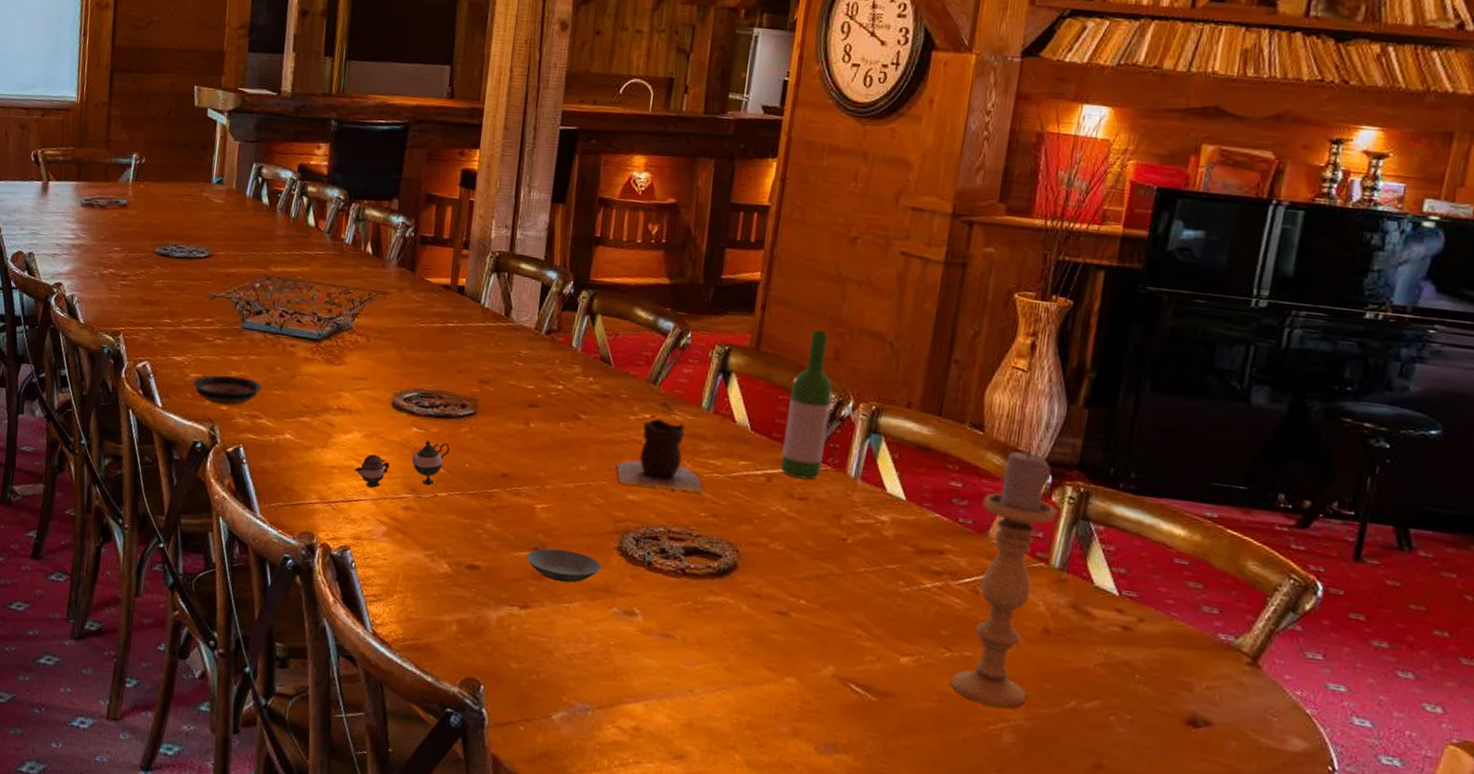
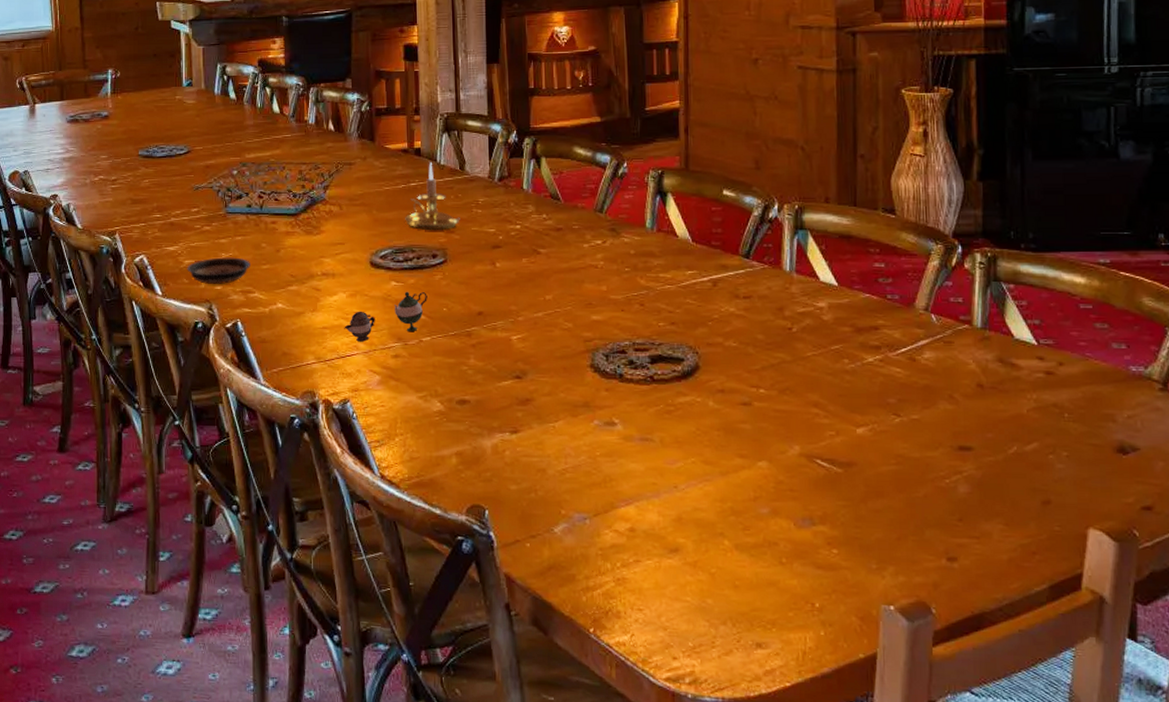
candle holder: none [437,303,498,380] -> present [405,162,460,231]
saucer: present [526,548,601,583] -> none [509,373,578,404]
vase: present [616,417,704,492] -> none [578,242,659,306]
wine bottle: present [780,330,833,480] -> none [721,145,760,279]
candle holder: present [951,449,1057,708] -> none [905,225,973,462]

